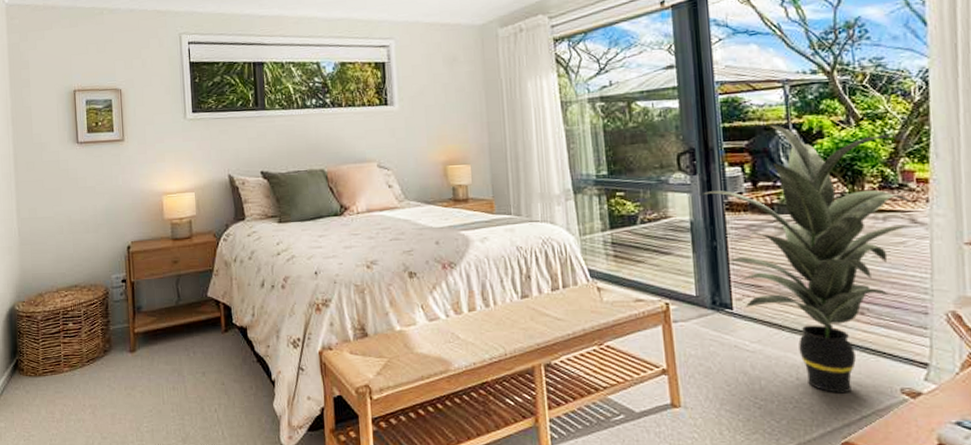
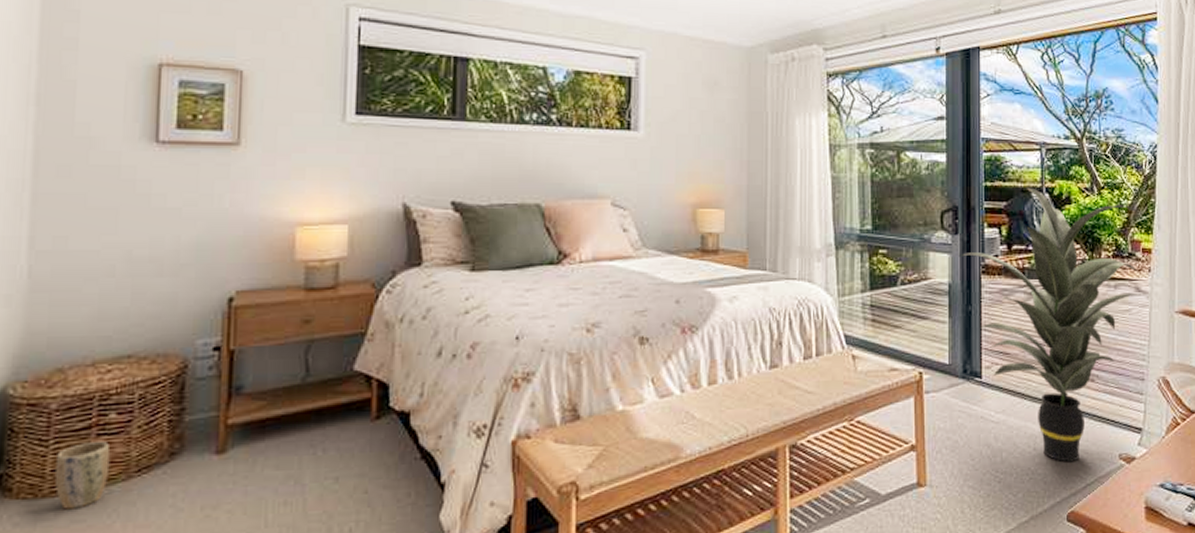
plant pot: none [44,342,73,384] -> present [55,442,111,510]

